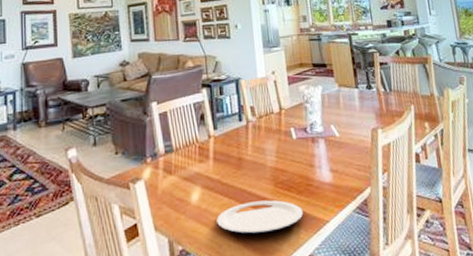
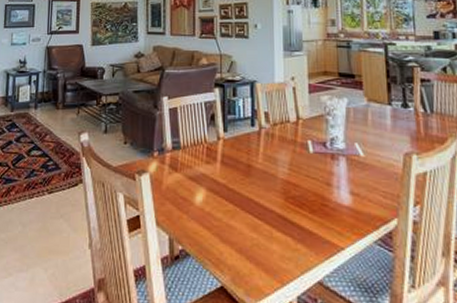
plate: present [216,200,304,234] -> none [220,212,316,248]

